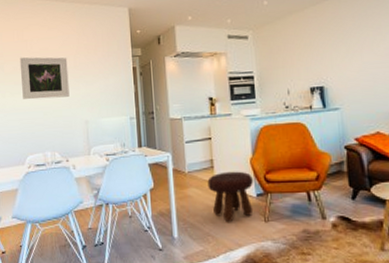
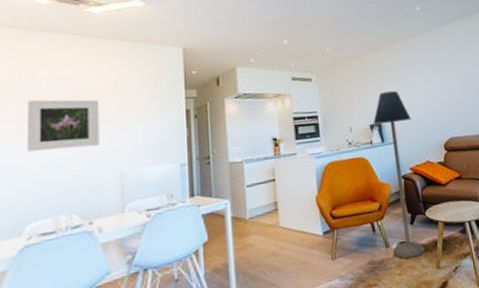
footstool: present [207,171,253,222] -> none [271,210,320,267]
floor lamp: none [314,50,369,234] -> present [373,91,426,259]

